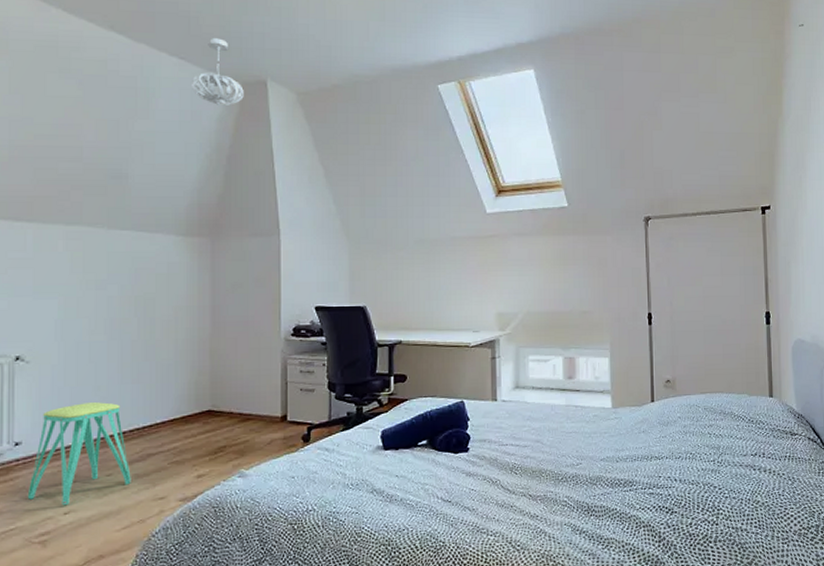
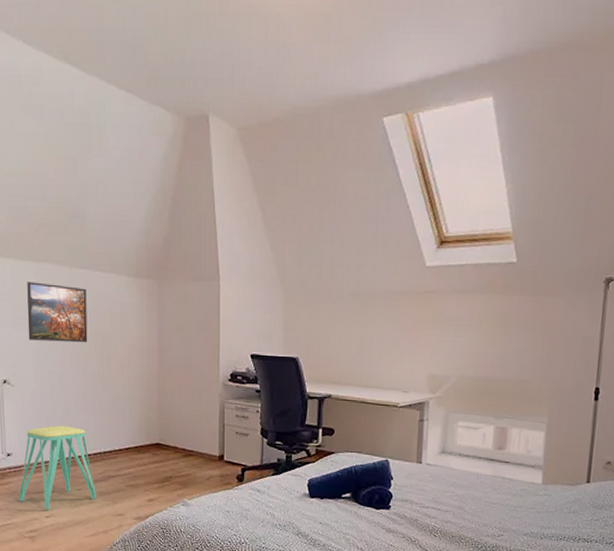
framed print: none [51,246,127,309] -> present [27,282,88,343]
pendant light: present [190,38,244,105] -> none [138,68,187,143]

